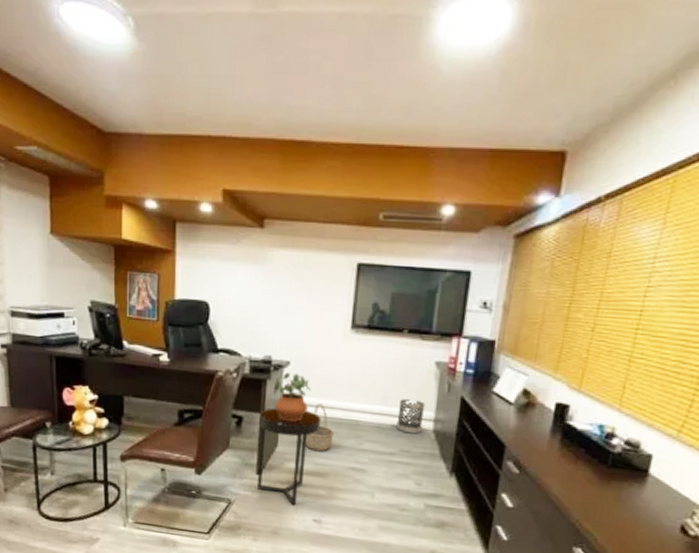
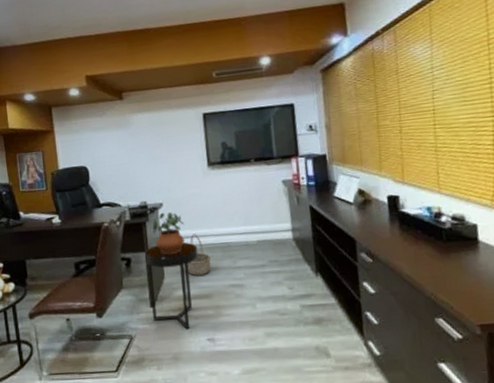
wastebasket: present [396,399,426,434] -> none [260,215,284,246]

